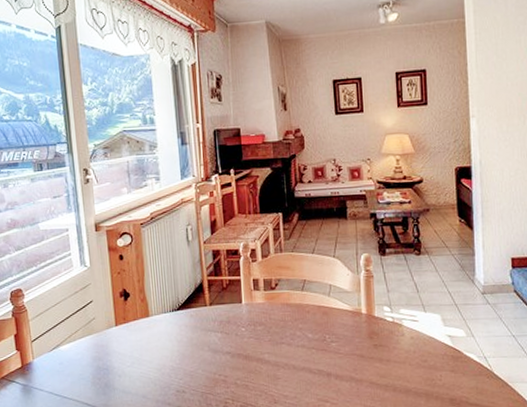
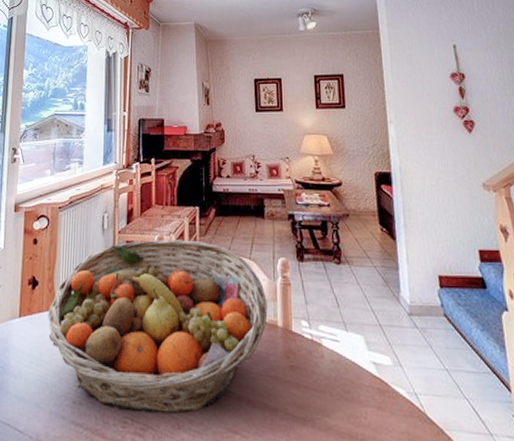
fruit basket: none [143,244,353,394] -> present [48,239,268,415]

